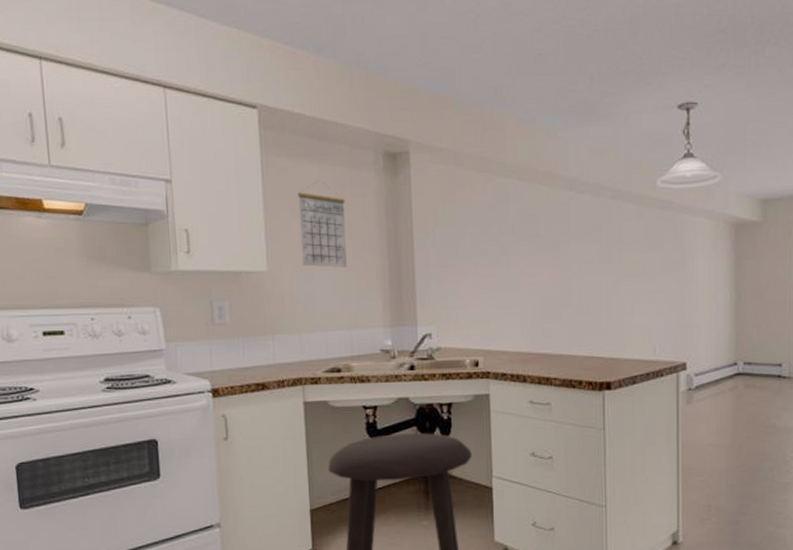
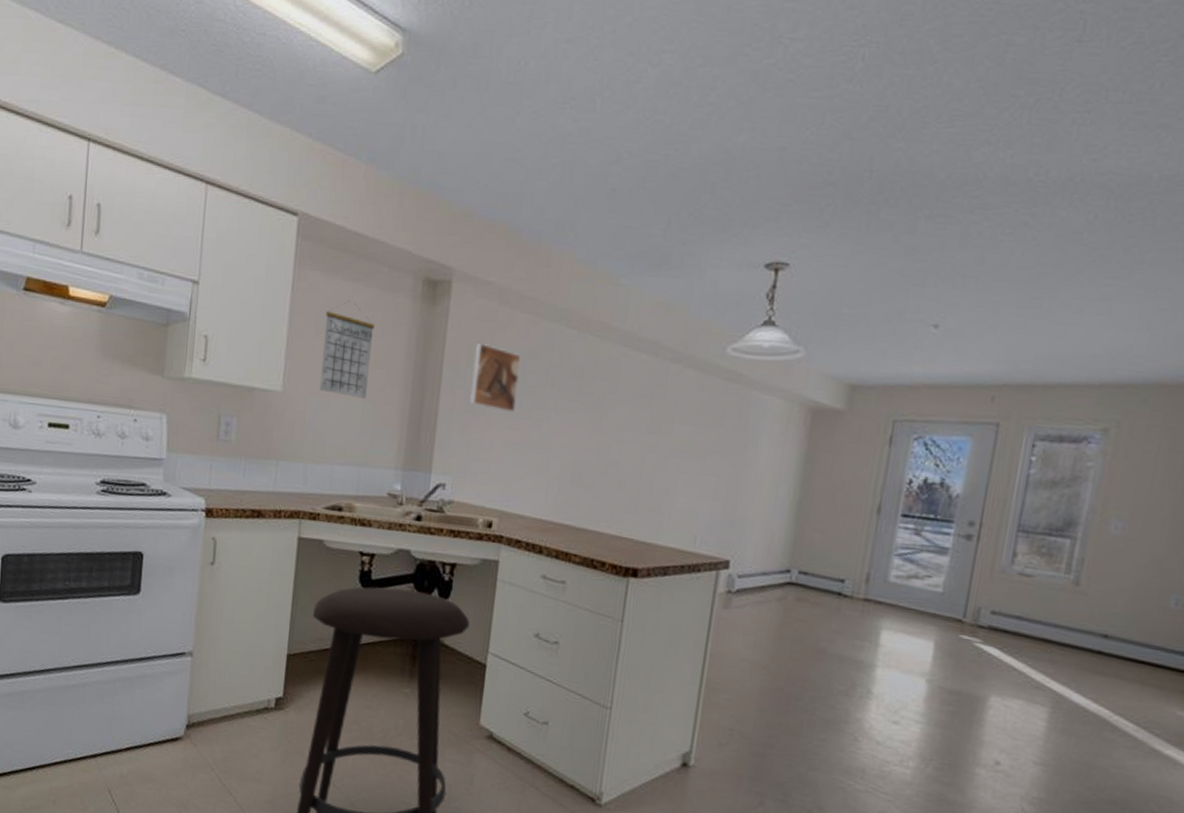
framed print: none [439,203,484,262] -> present [469,342,522,413]

